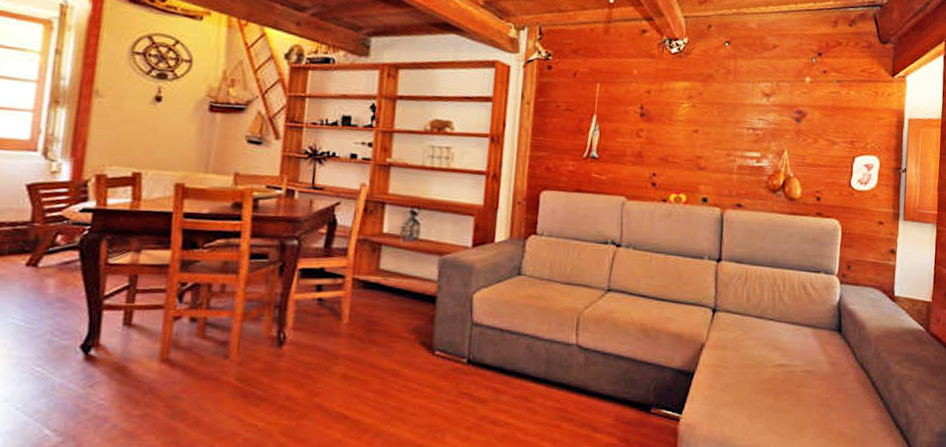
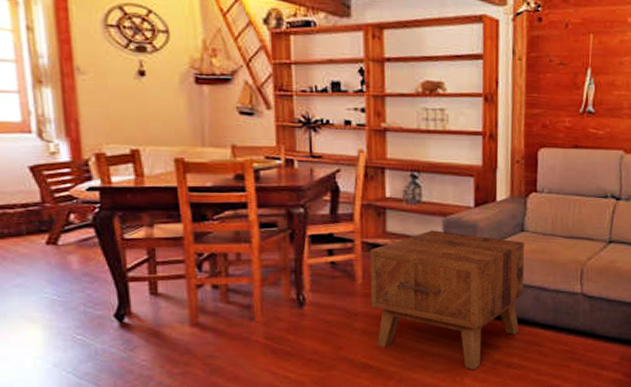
side table: none [355,269,521,427] -> present [370,230,525,370]

